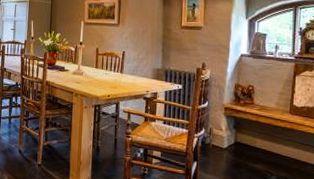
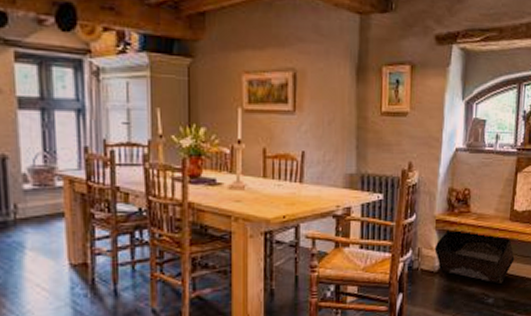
storage bin: none [223,116,295,166] -> present [434,229,515,285]

